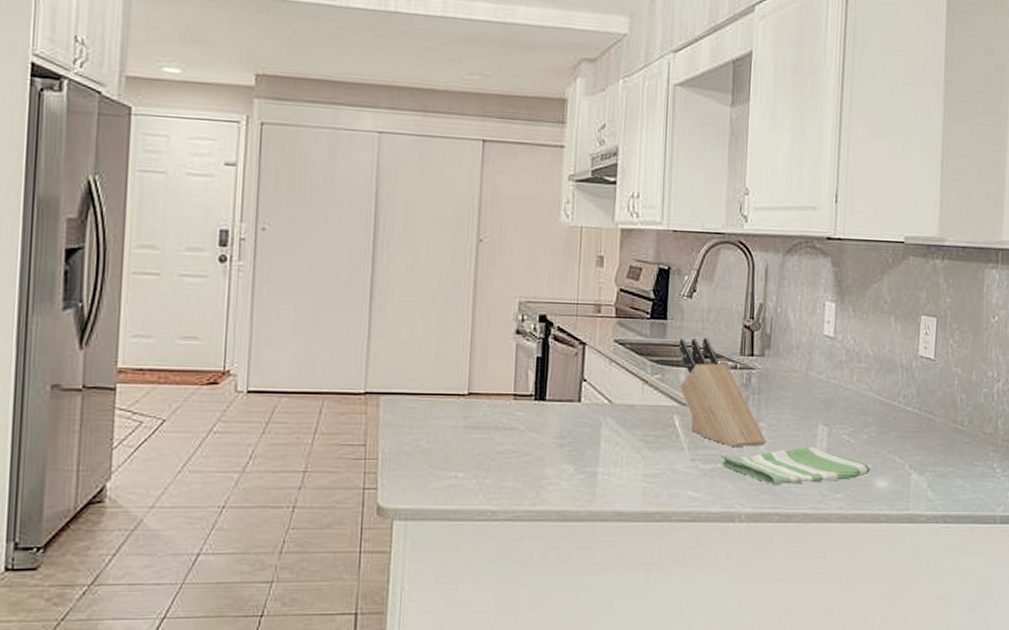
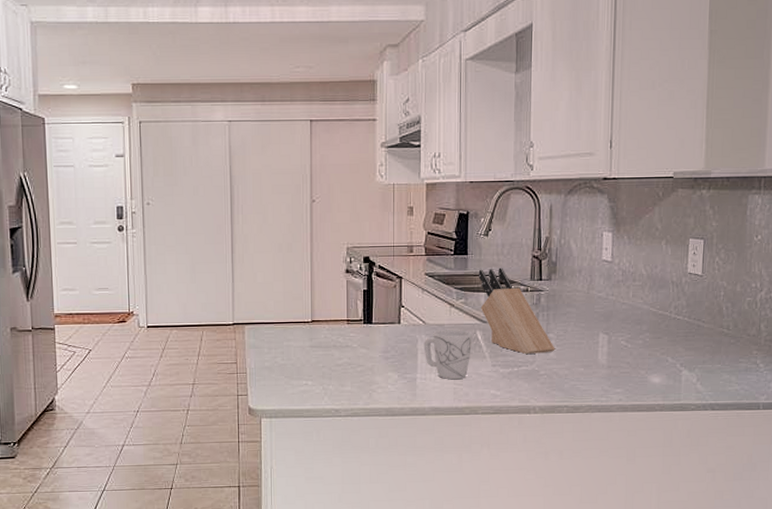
mug: none [608,411,668,475] -> present [423,329,472,379]
dish towel: present [720,447,873,484] -> none [517,352,648,383]

